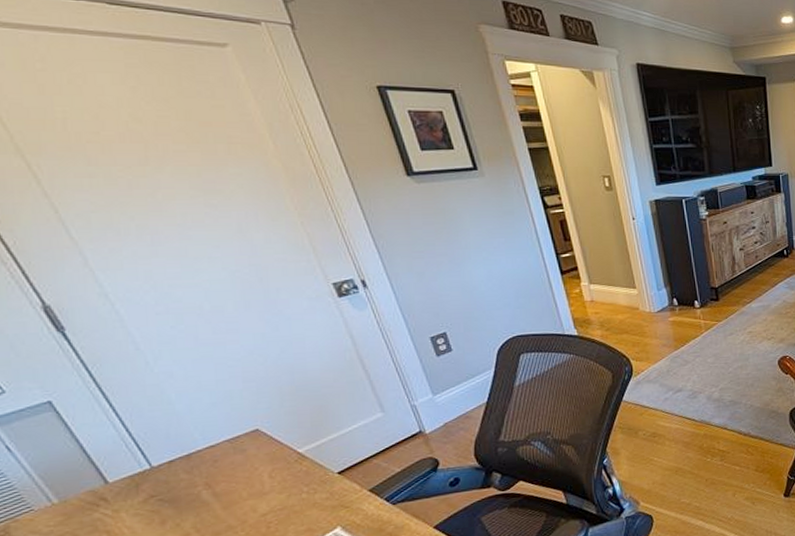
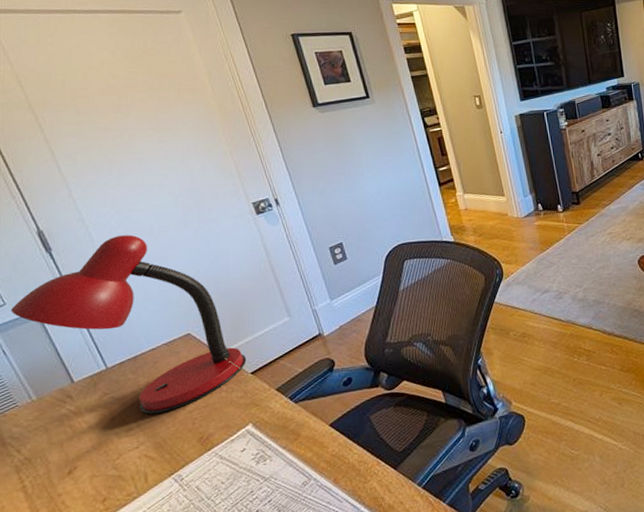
desk lamp: none [14,314,332,518] -> present [11,235,247,414]

